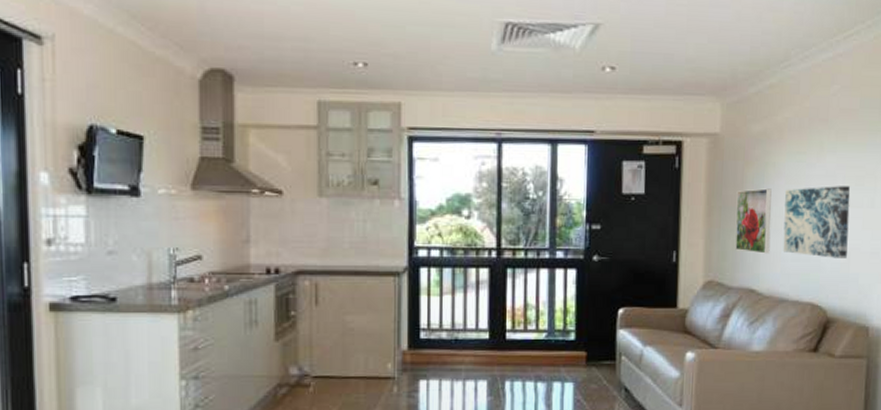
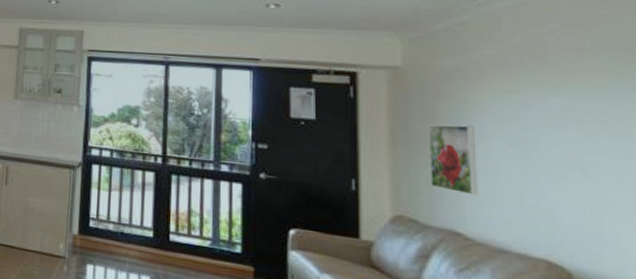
wall art: present [783,186,851,258] -> none [494,128,596,214]

